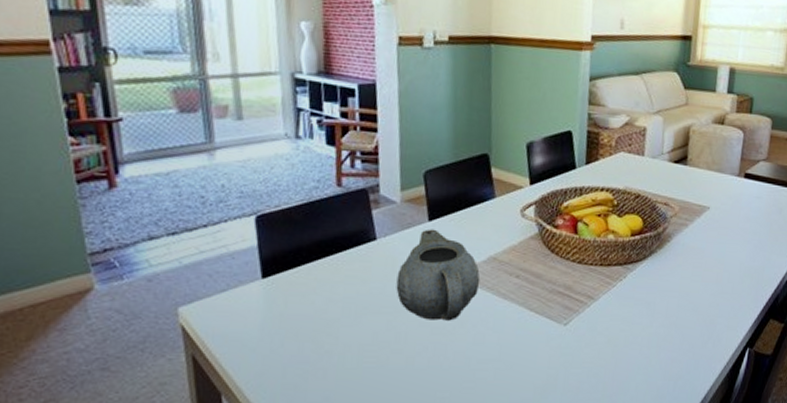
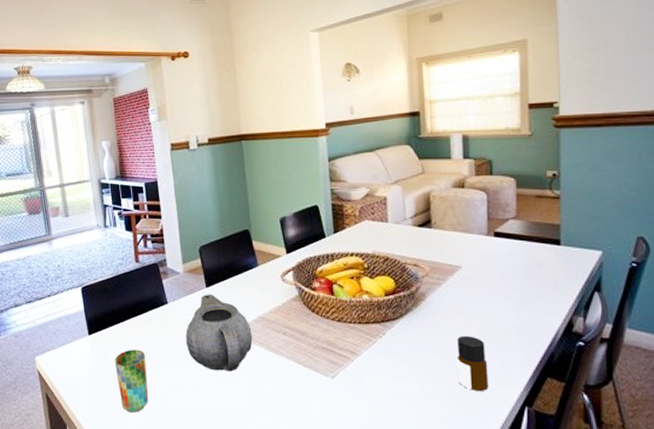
cup: none [297,296,342,374] -> present [114,349,148,413]
bottle: none [691,278,720,334] -> present [456,335,489,391]

